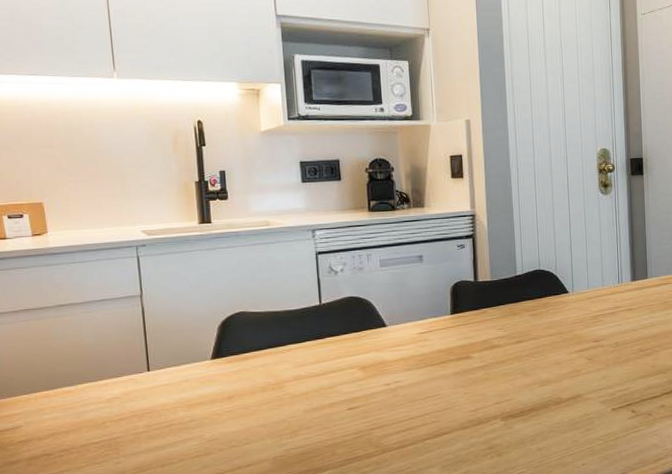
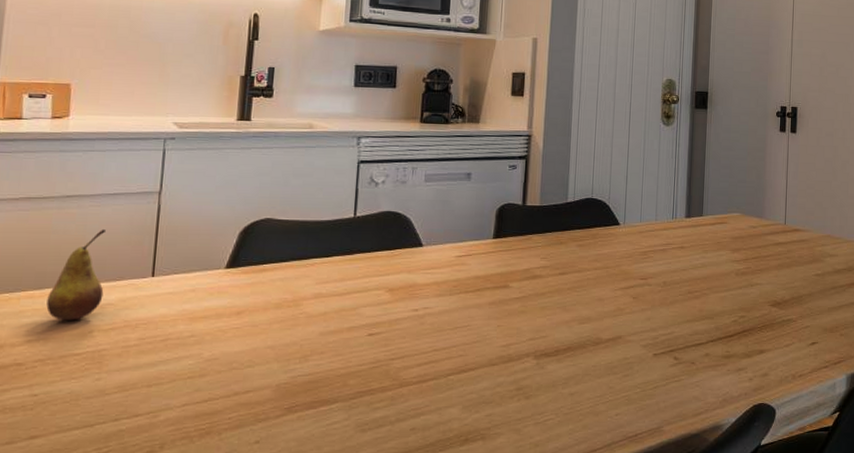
fruit: none [60,332,109,415] -> present [46,228,105,321]

